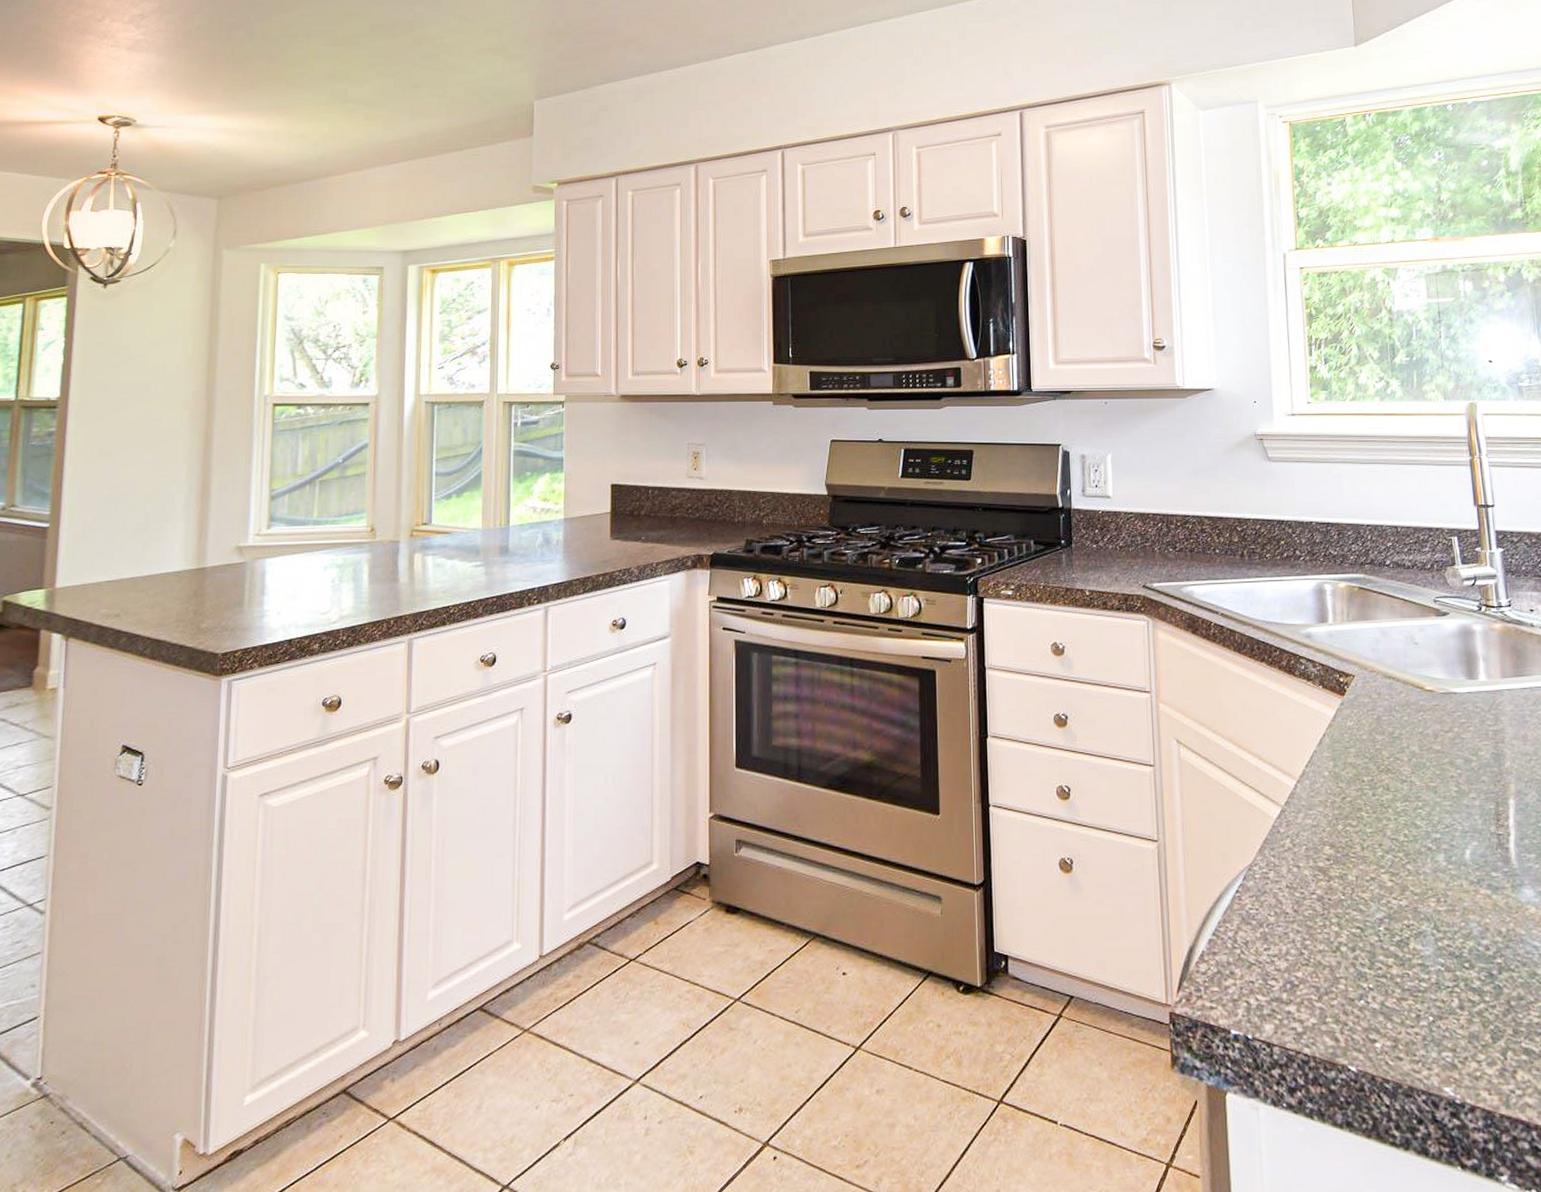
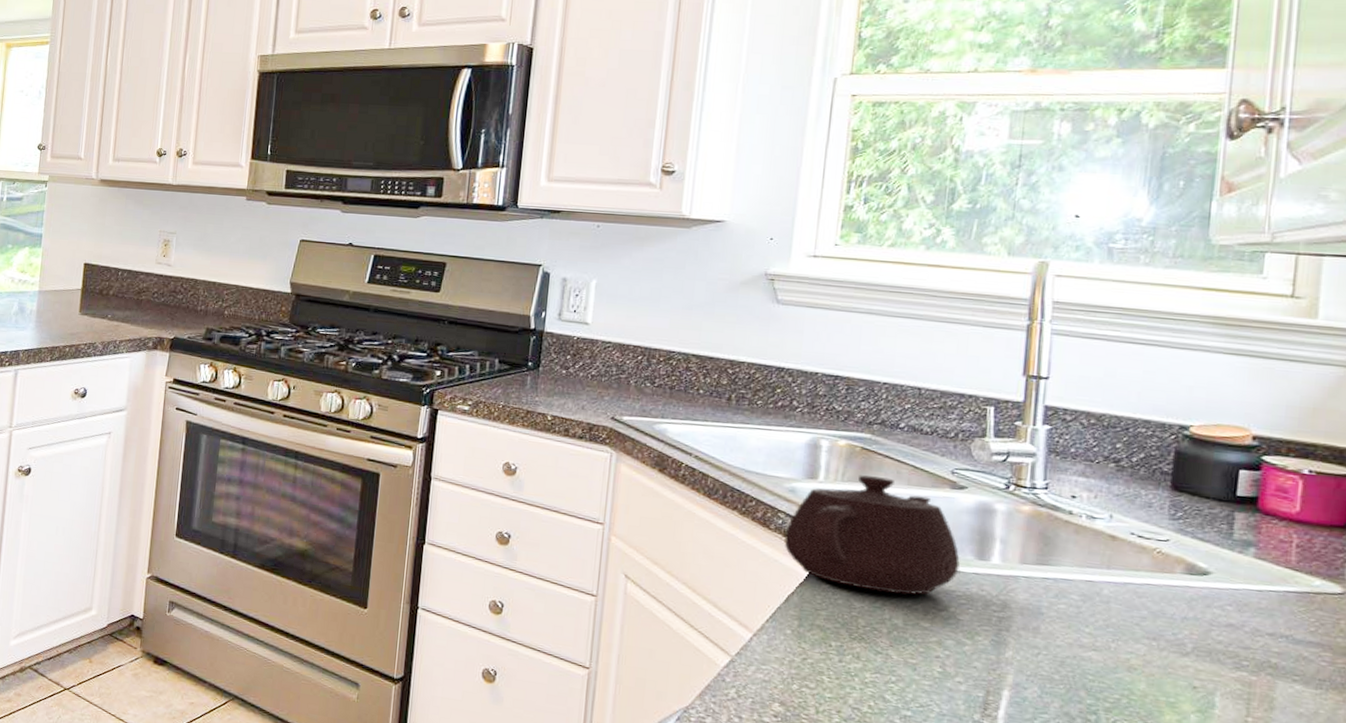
teapot: none [1308,613,1456,722] -> present [784,475,961,595]

